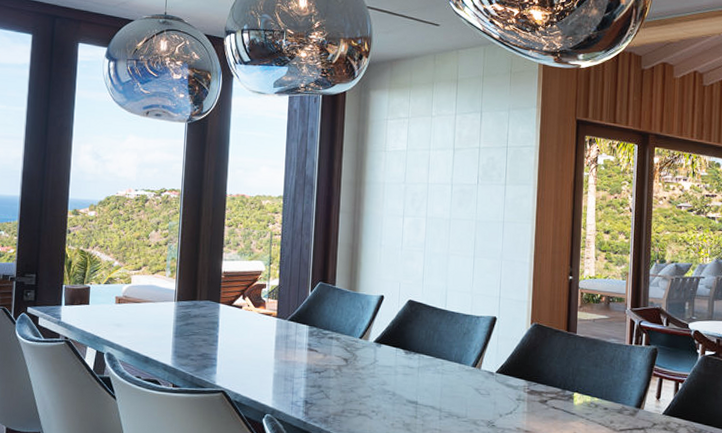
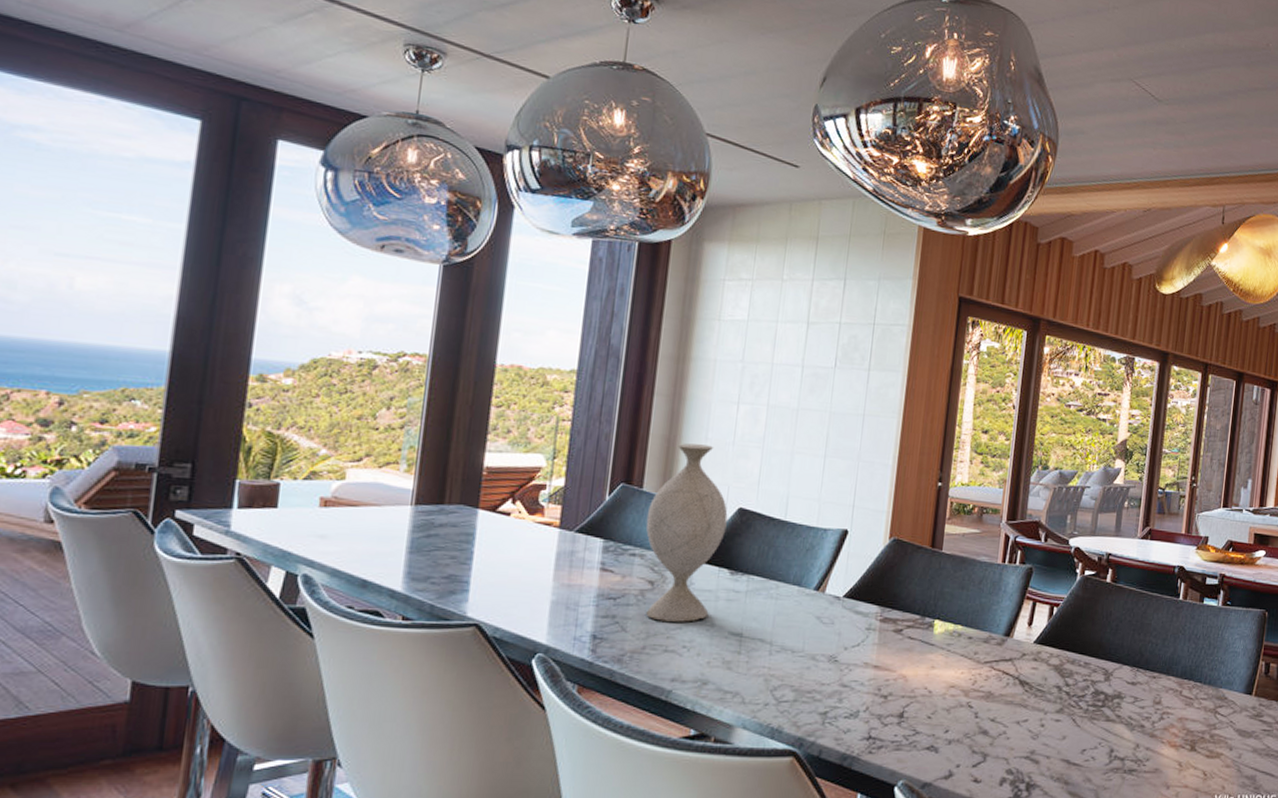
decorative vase: none [339,249,401,392] -> present [645,443,728,622]

